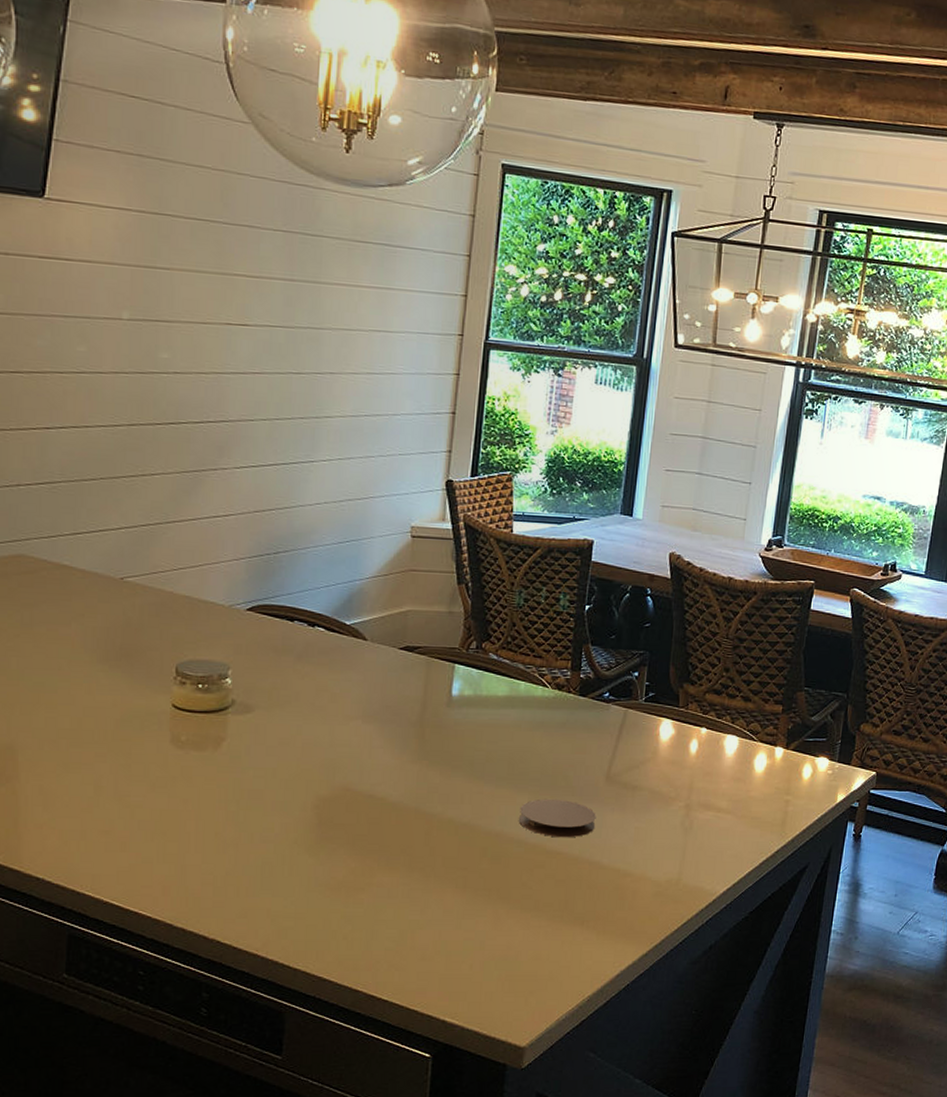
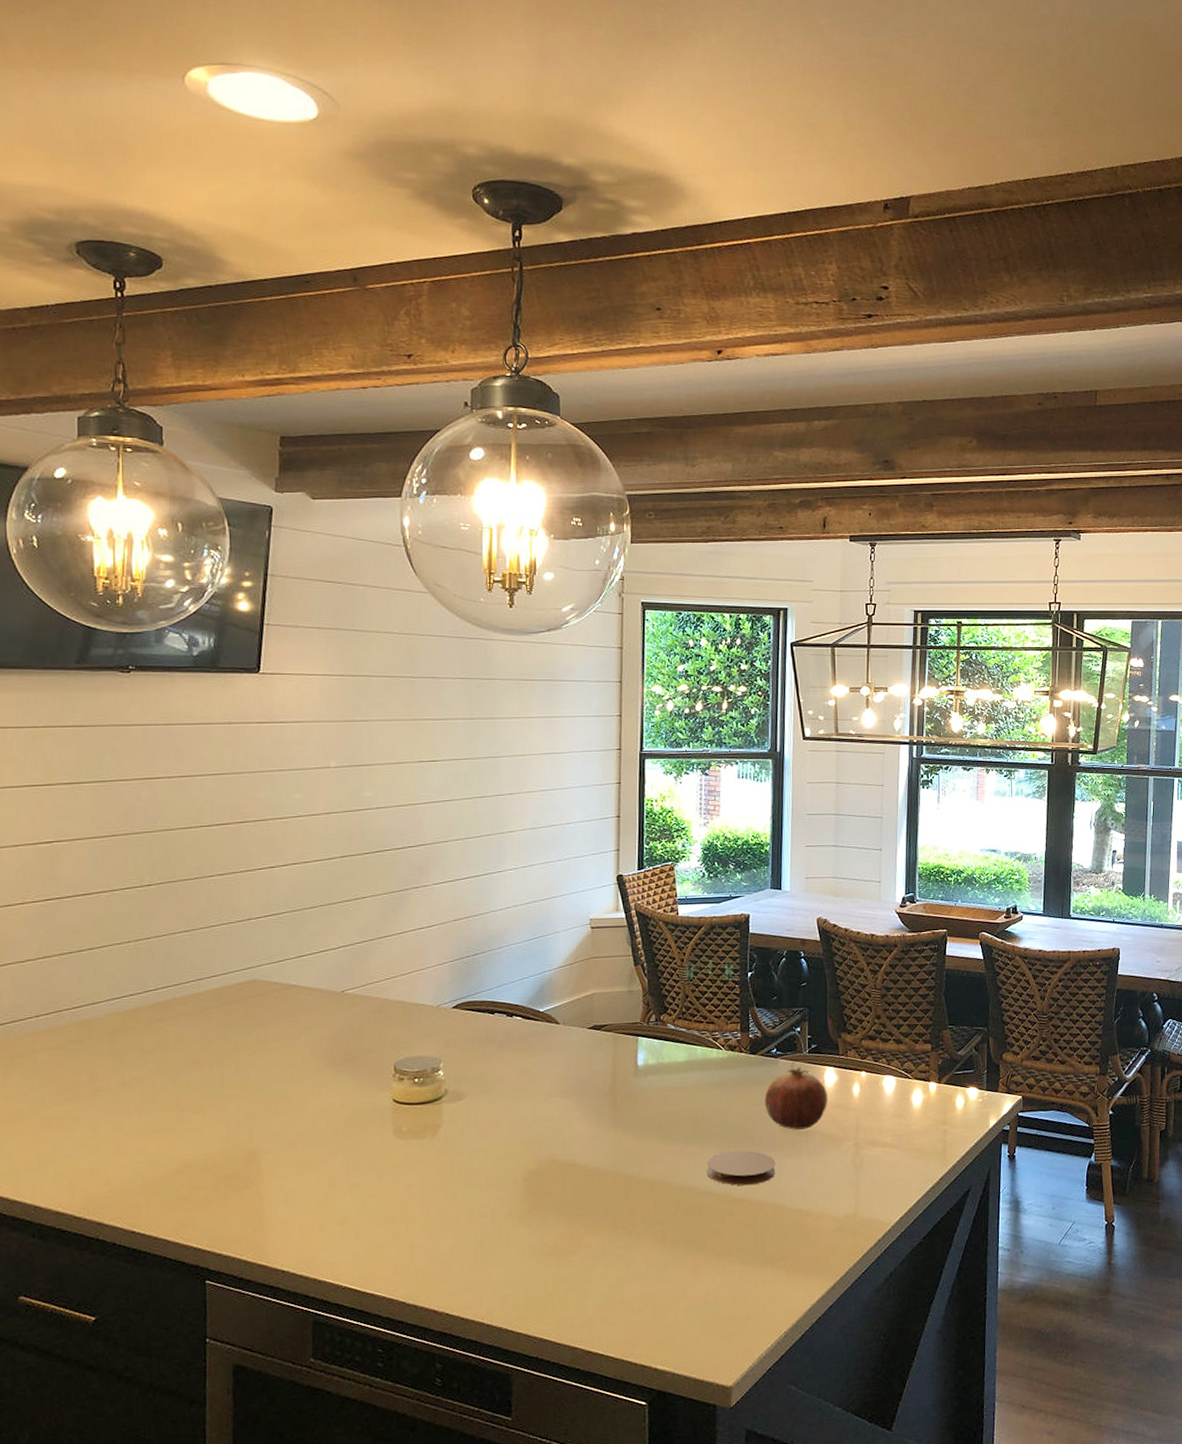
fruit: none [590,715,661,784] -> present [764,1067,827,1130]

